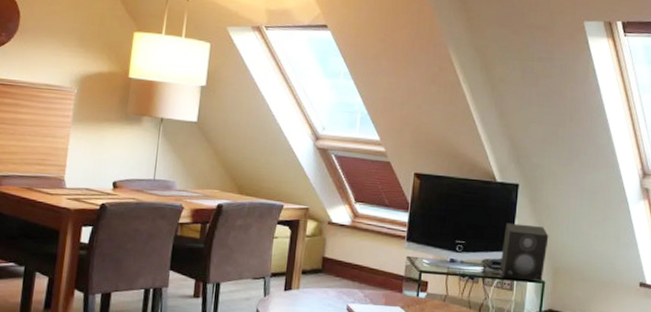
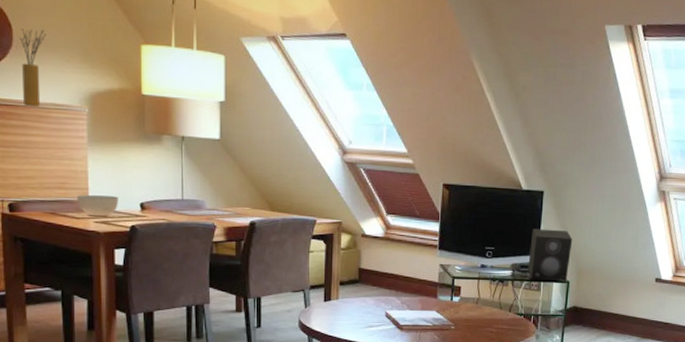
vase: none [19,15,50,87] -> present [20,28,47,107]
bowl: none [53,171,94,194] -> present [76,195,119,217]

